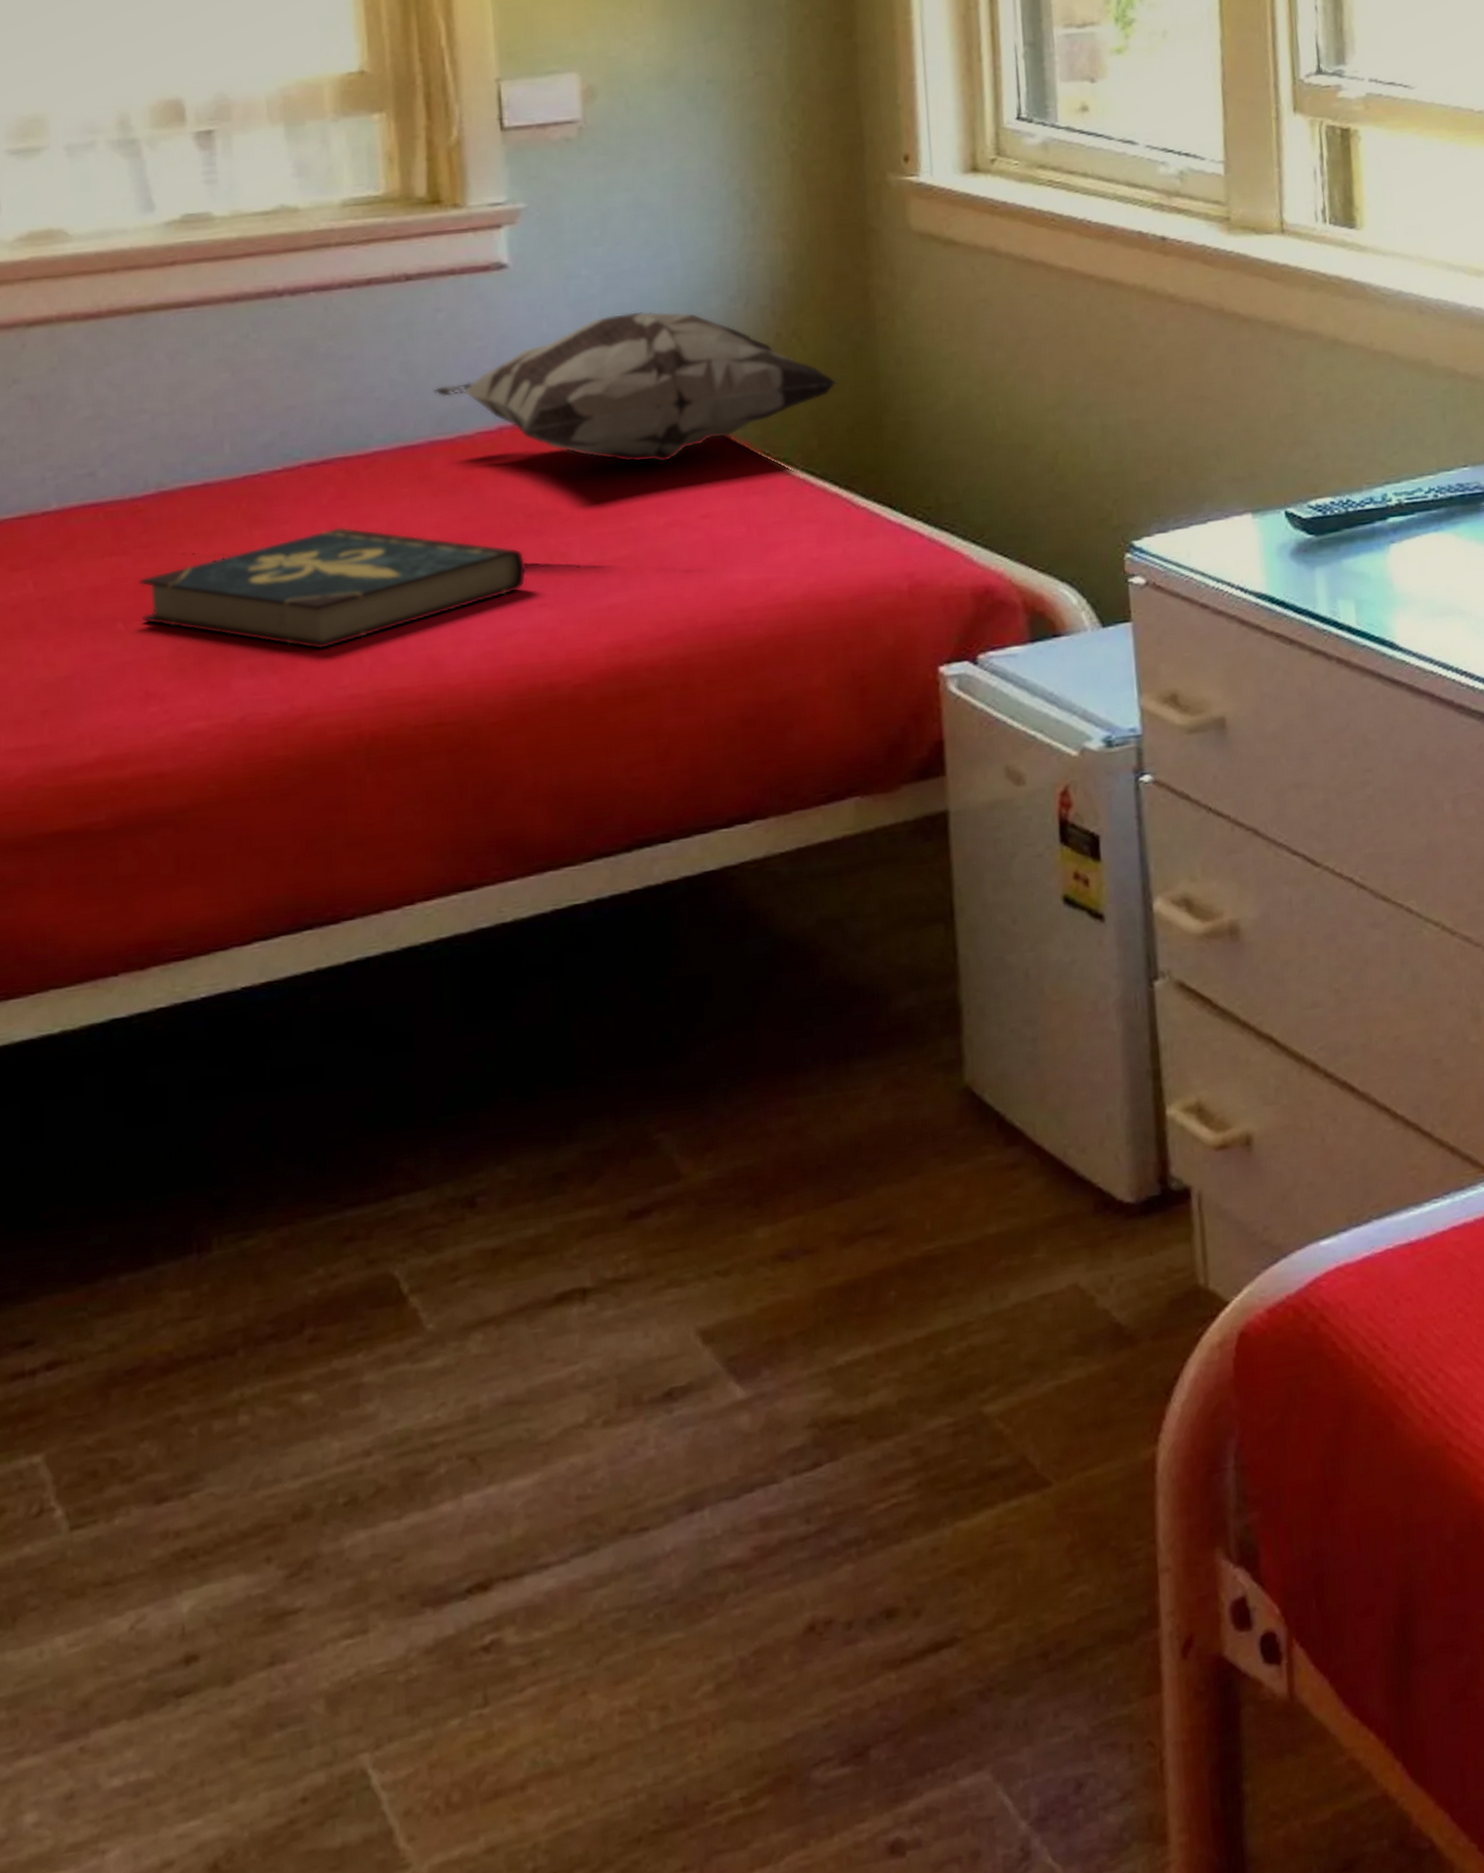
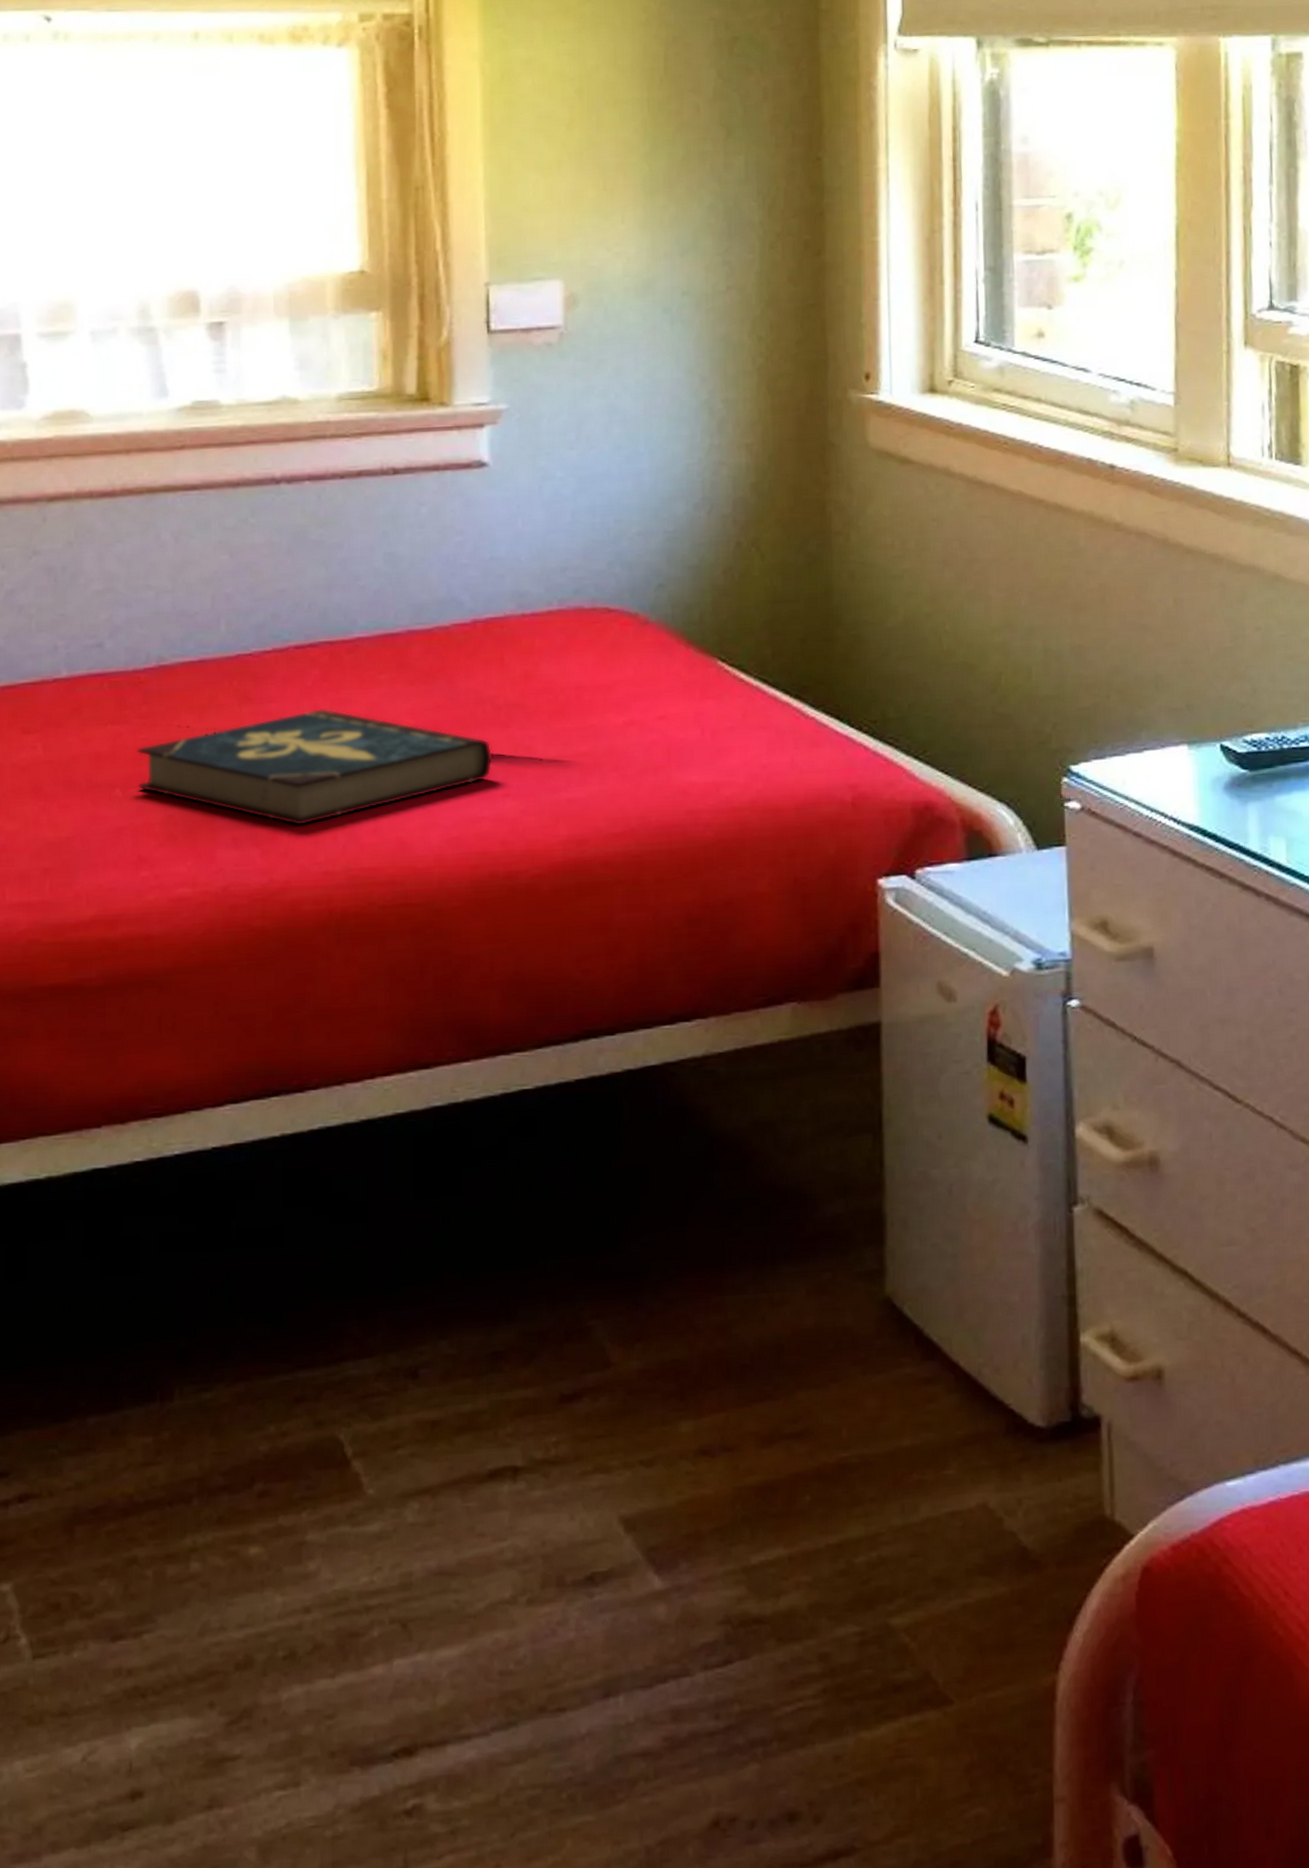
decorative pillow: present [433,311,839,463] -> none [413,514,794,663]

